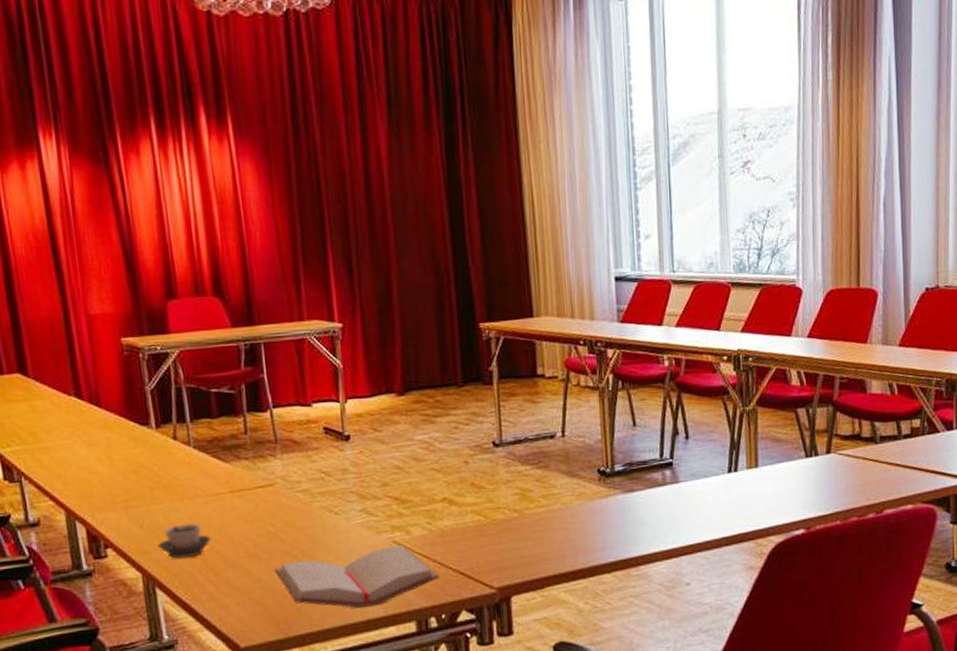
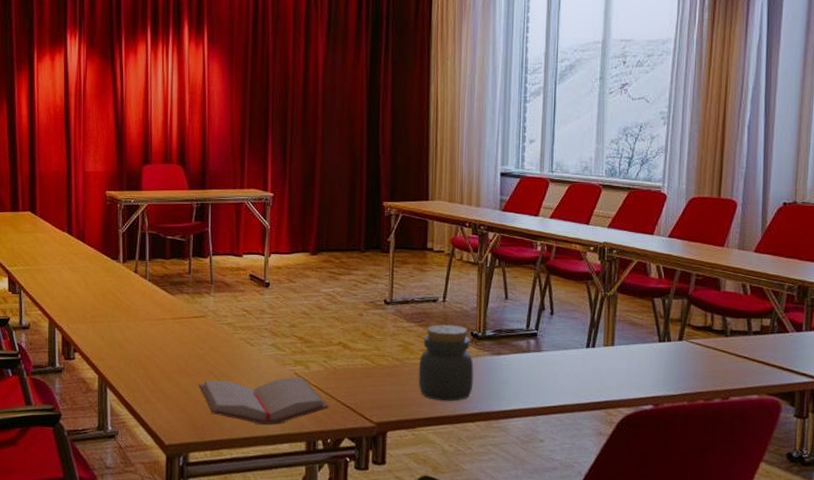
cup: present [157,523,211,559] -> none [112,340,153,367]
jar: none [540,462,606,553] -> present [418,324,474,401]

